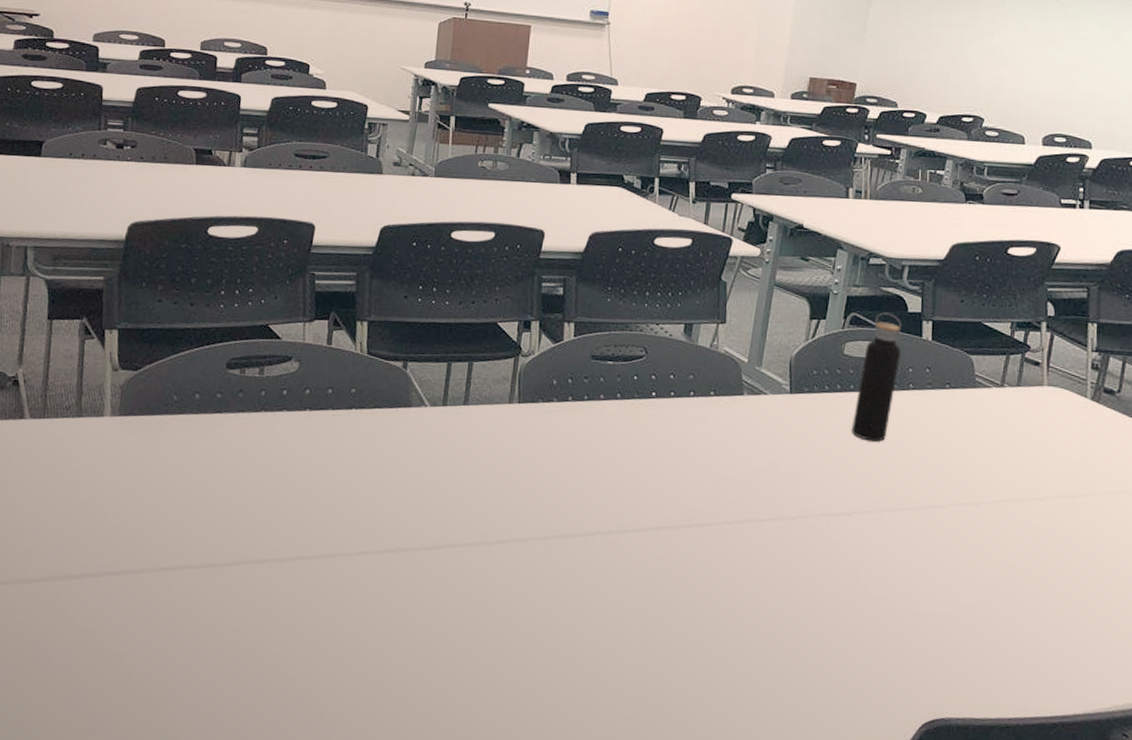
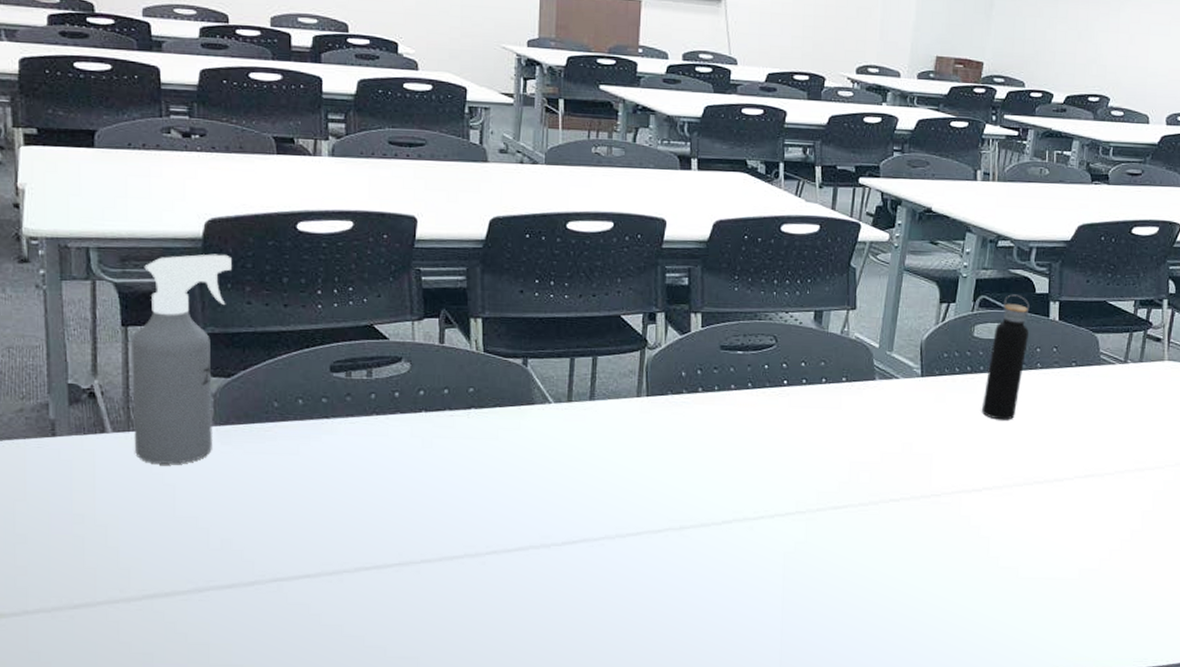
spray bottle: none [48,254,149,451] -> present [132,254,232,464]

